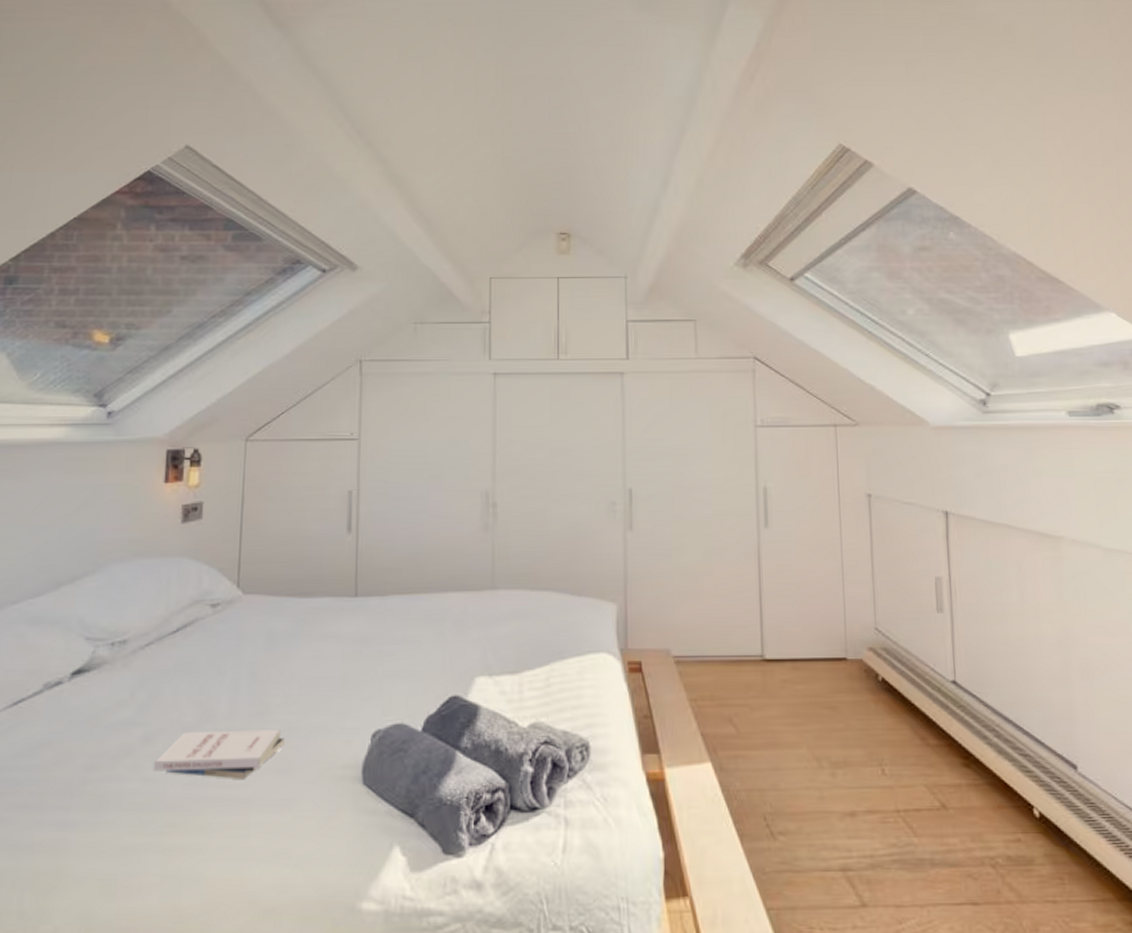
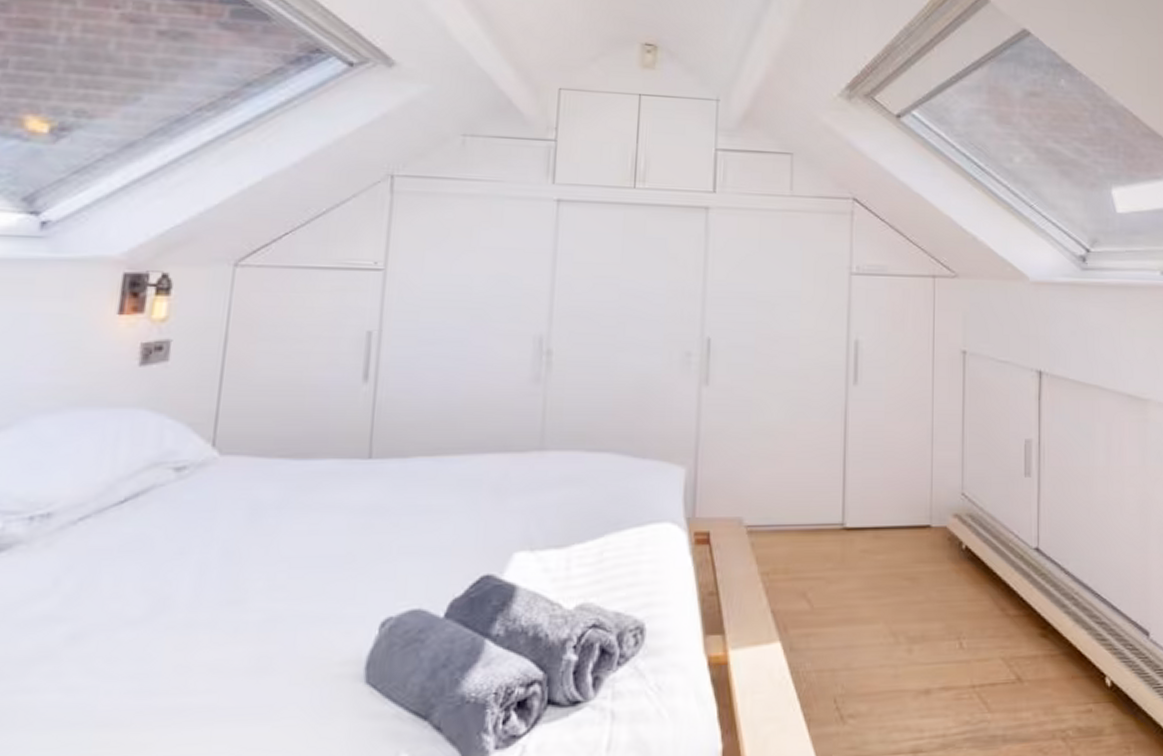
books: present [153,730,285,779] -> none [80,621,266,684]

